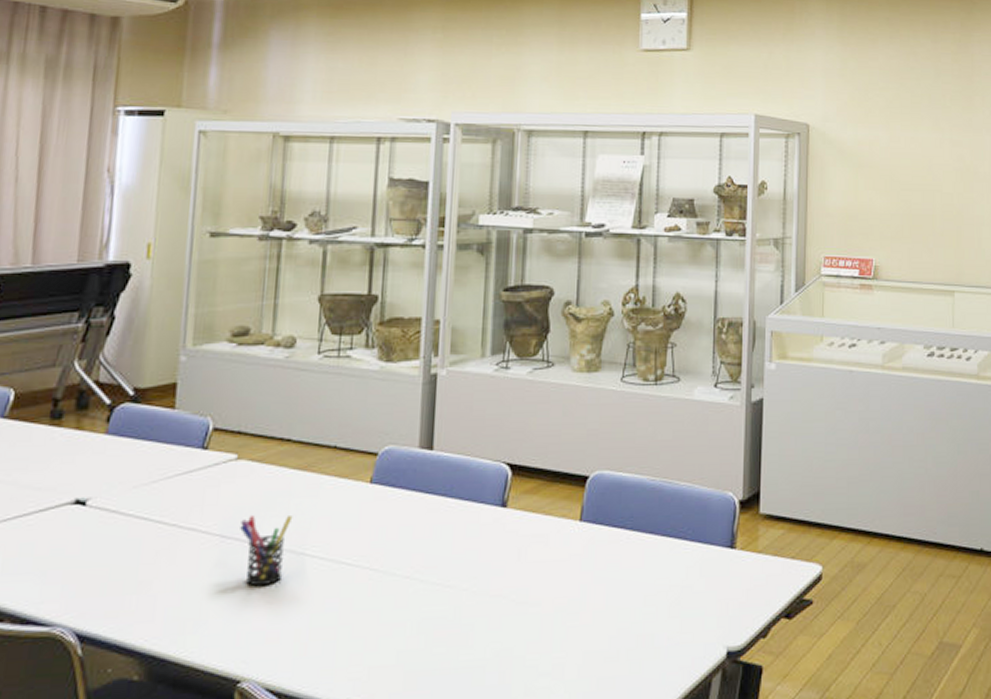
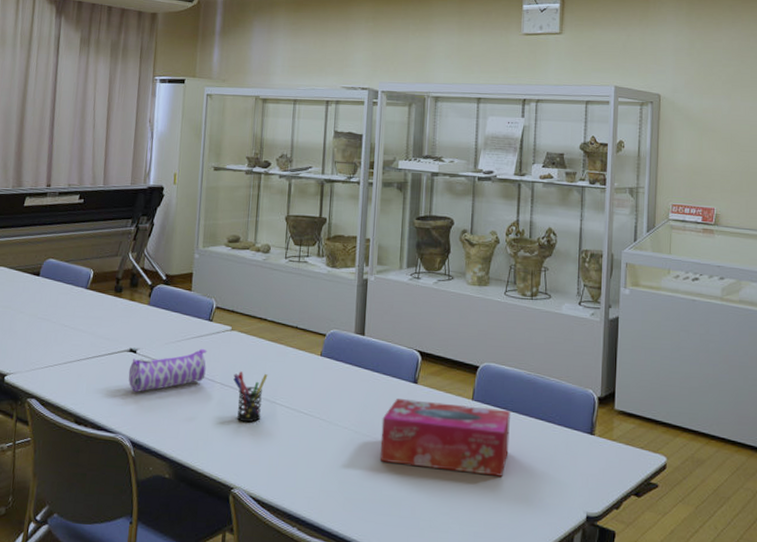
pencil case: none [72,488,200,562] -> present [128,348,208,392]
tissue box: none [455,528,630,618] -> present [379,398,510,478]

